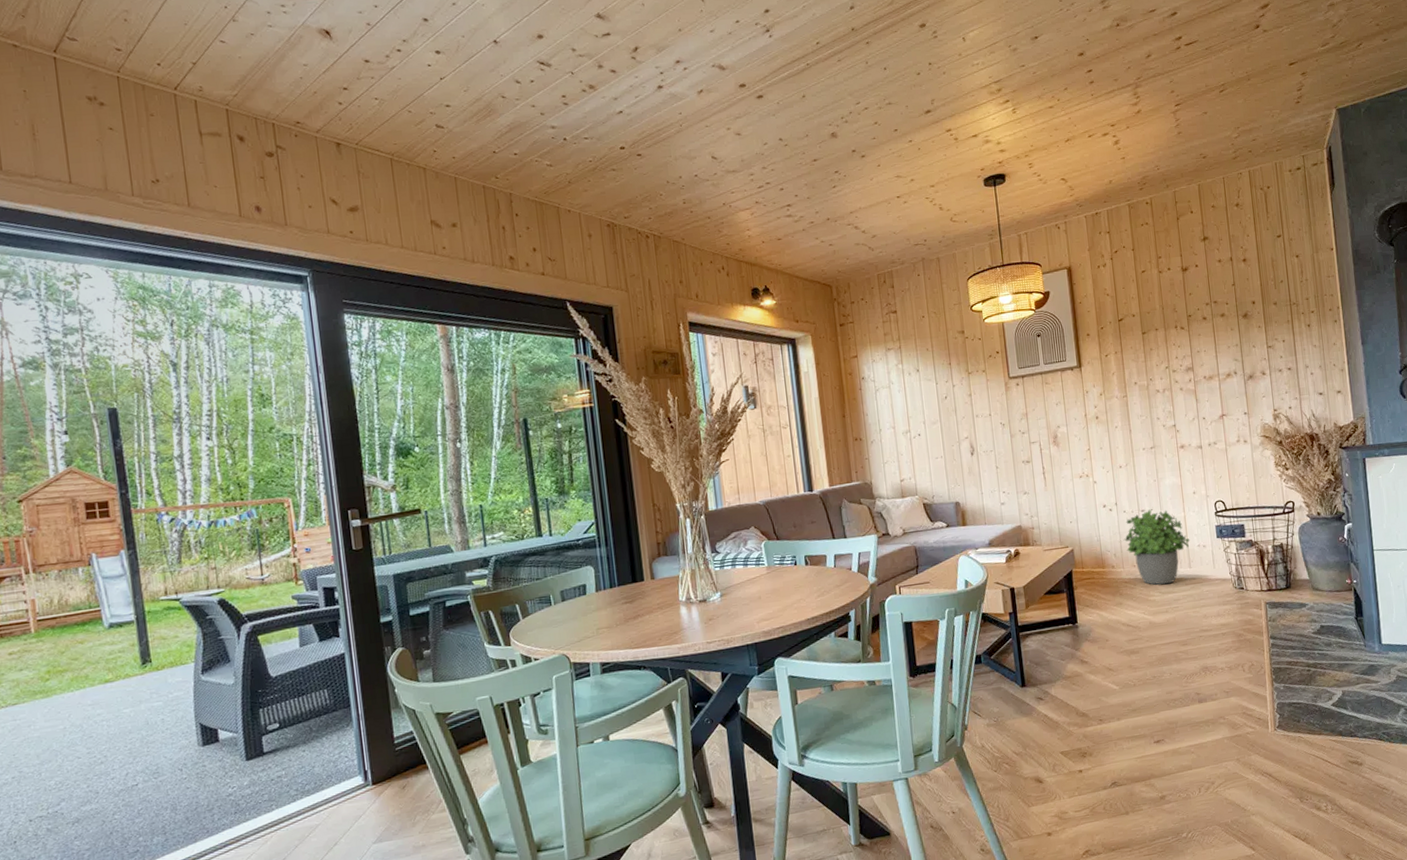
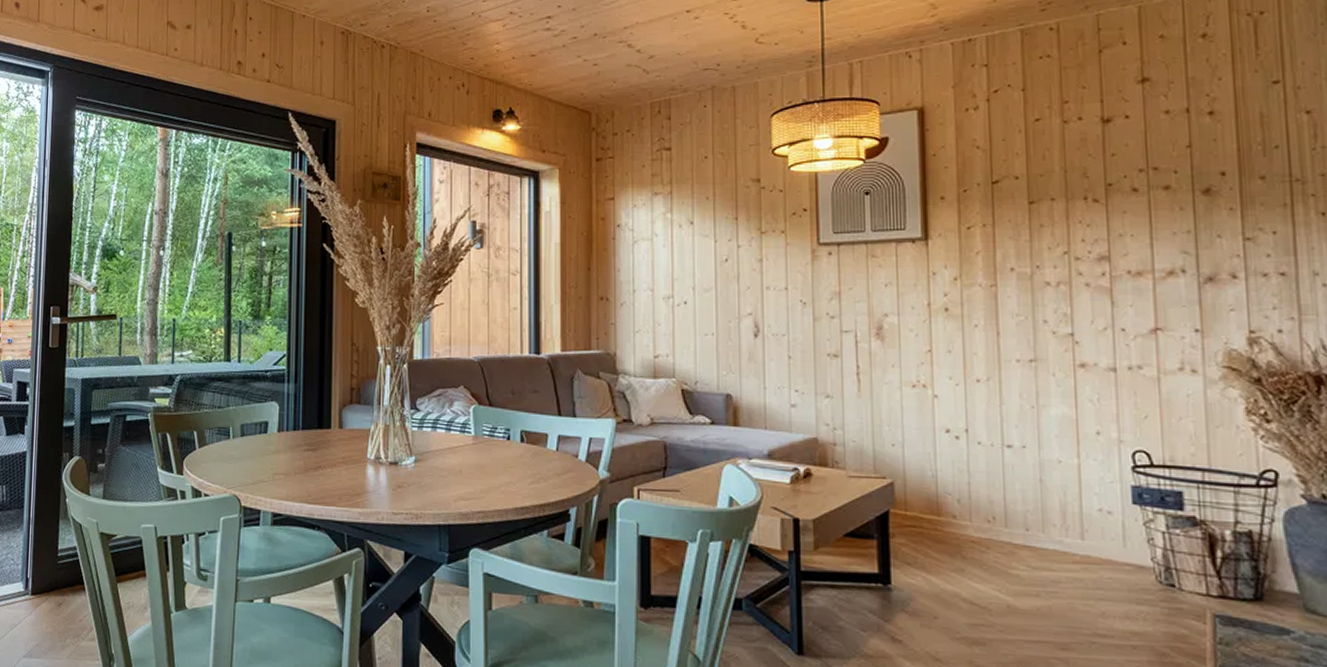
potted plant: present [1123,509,1190,585] -> none [974,446,1086,557]

